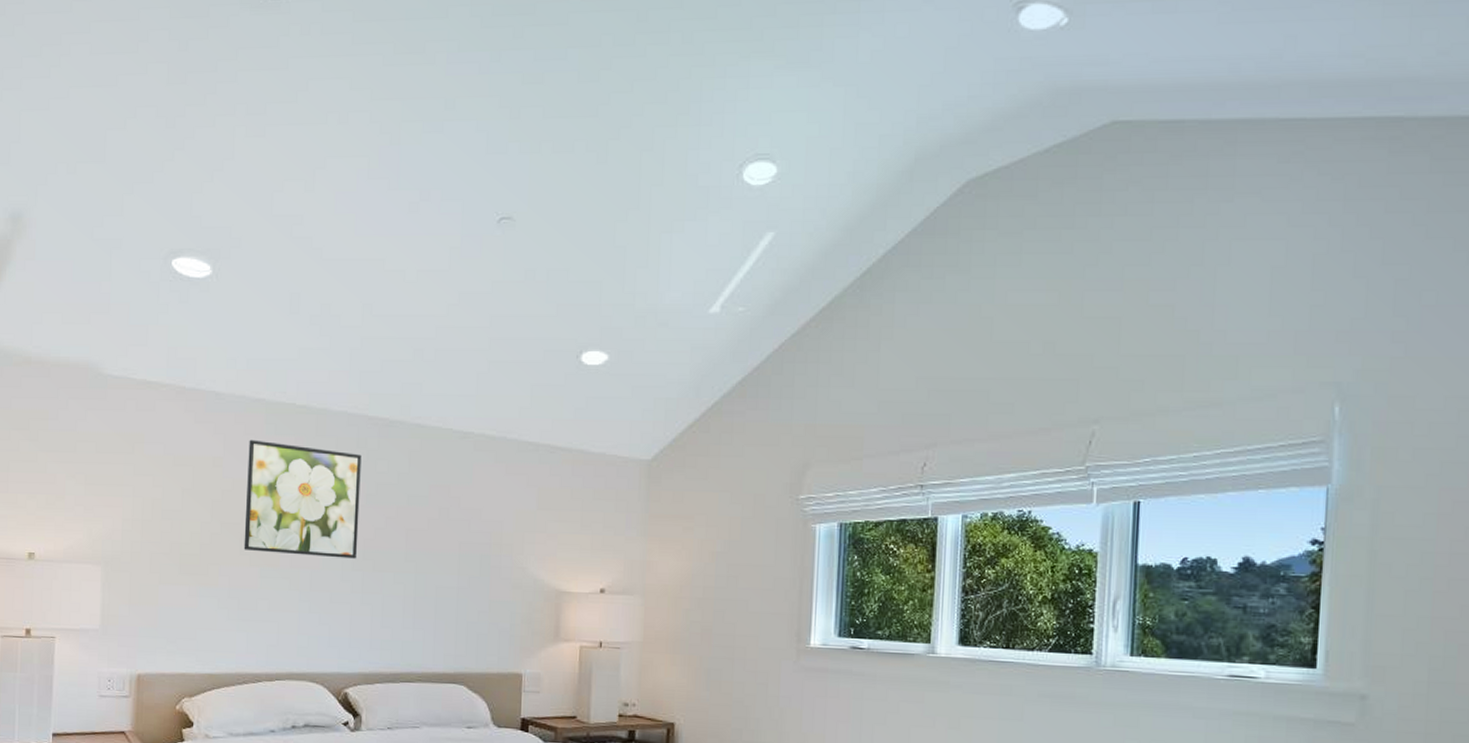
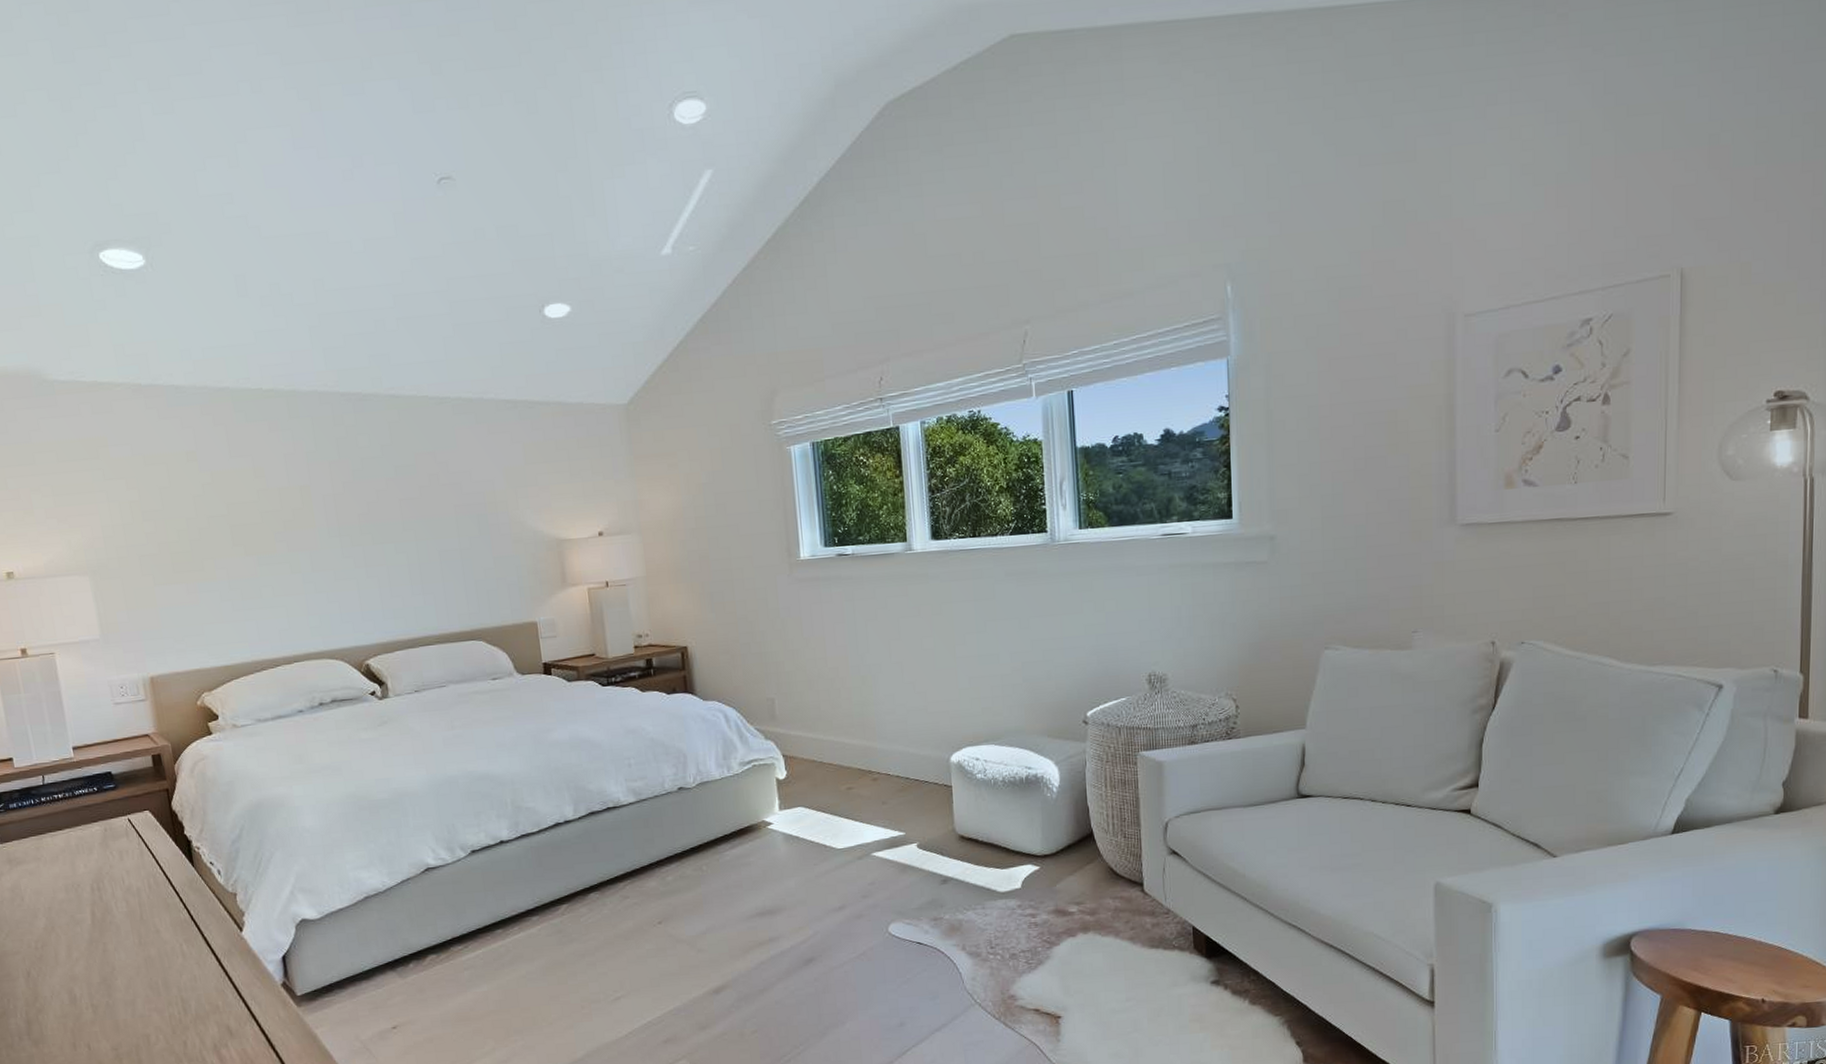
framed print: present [243,439,362,559] -> none [220,429,354,541]

